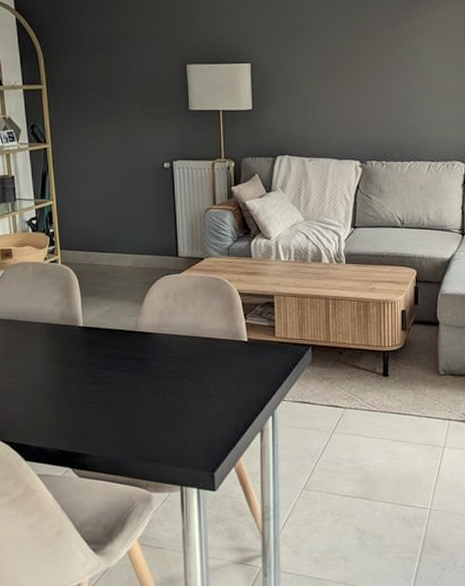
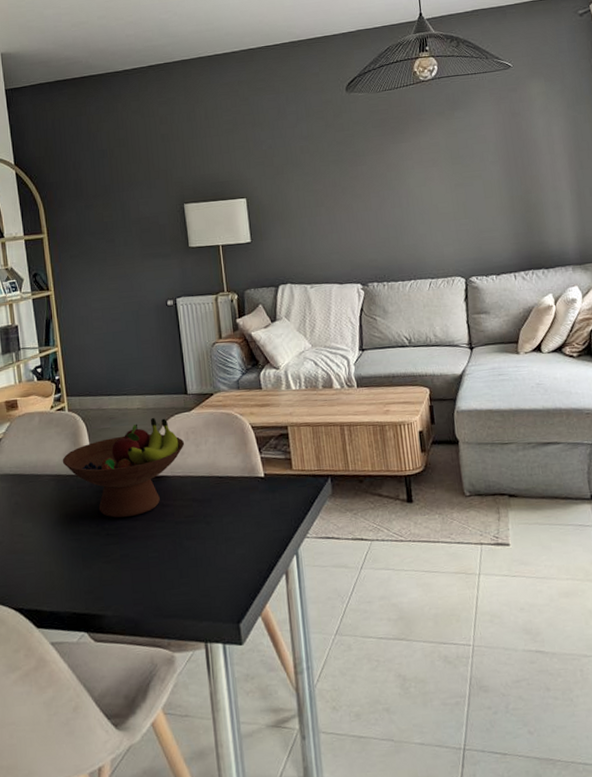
fruit bowl: none [54,277,173,368] -> present [62,418,185,518]

